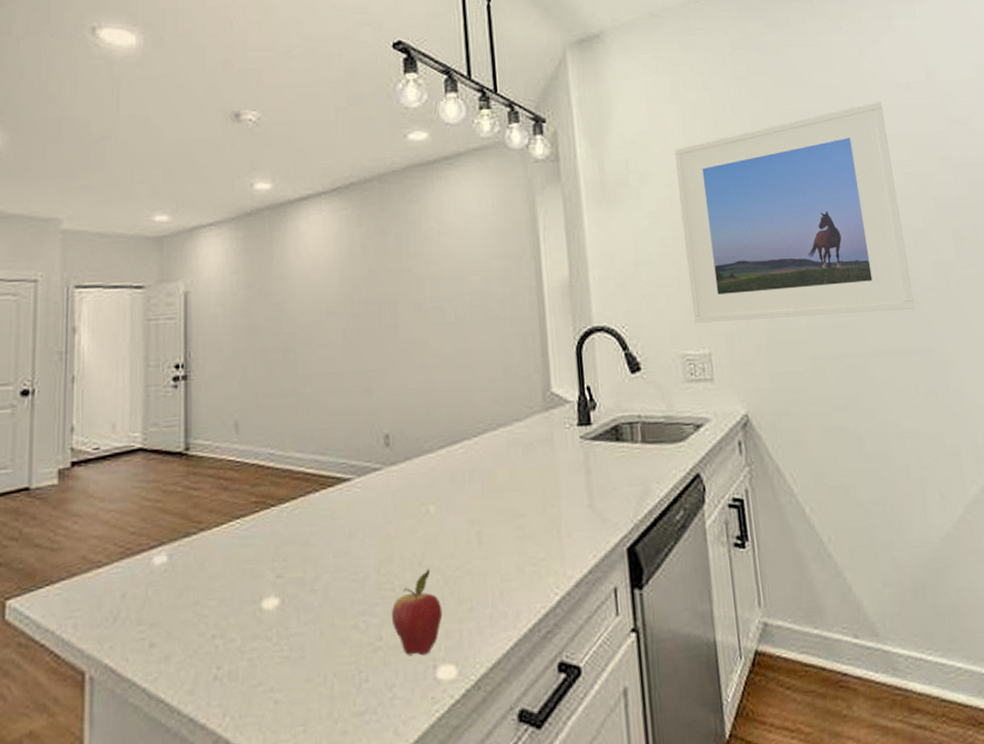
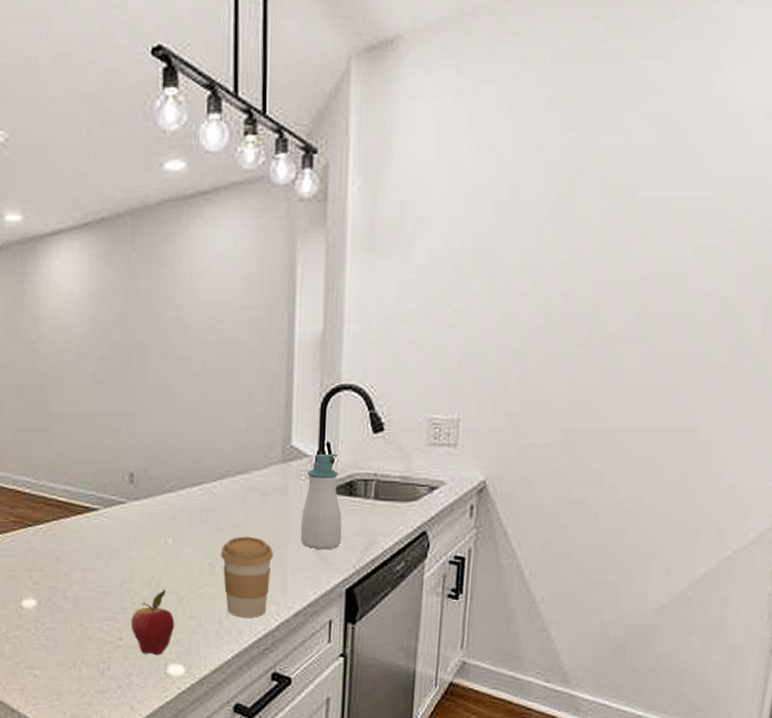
coffee cup: none [488,495,545,595] -> present [221,536,273,618]
soap bottle: none [570,397,615,505] -> present [300,453,342,550]
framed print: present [673,101,915,323] -> none [446,137,727,387]

